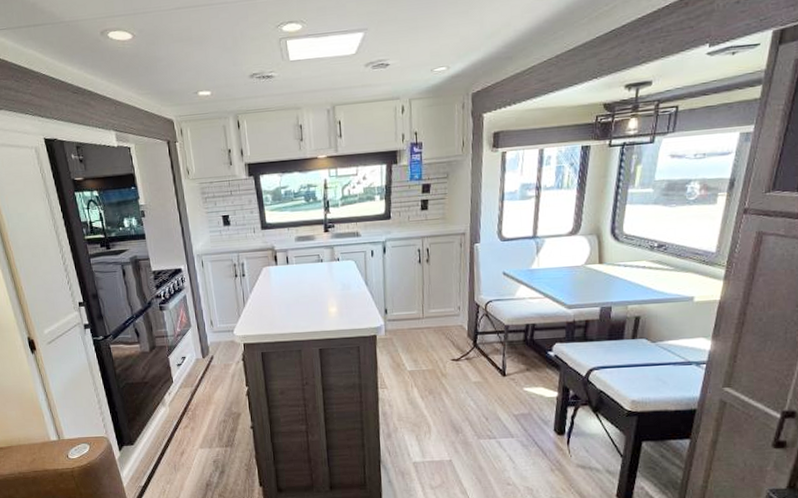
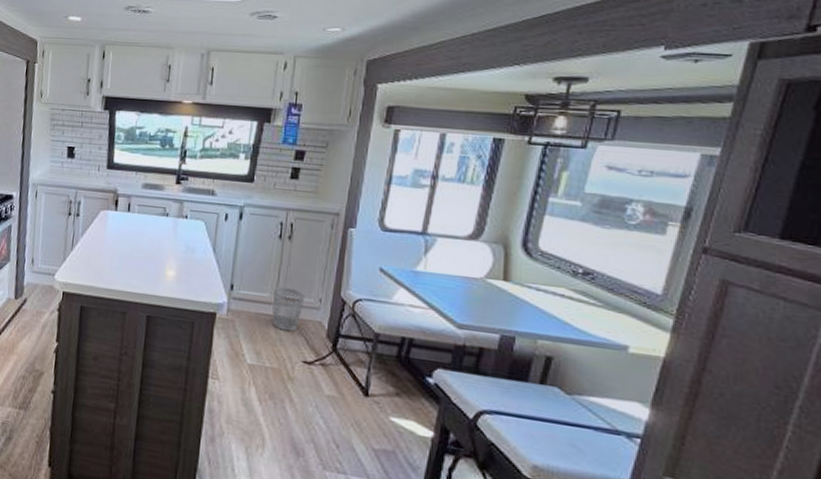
wastebasket: none [421,302,447,338] -> present [271,286,305,332]

